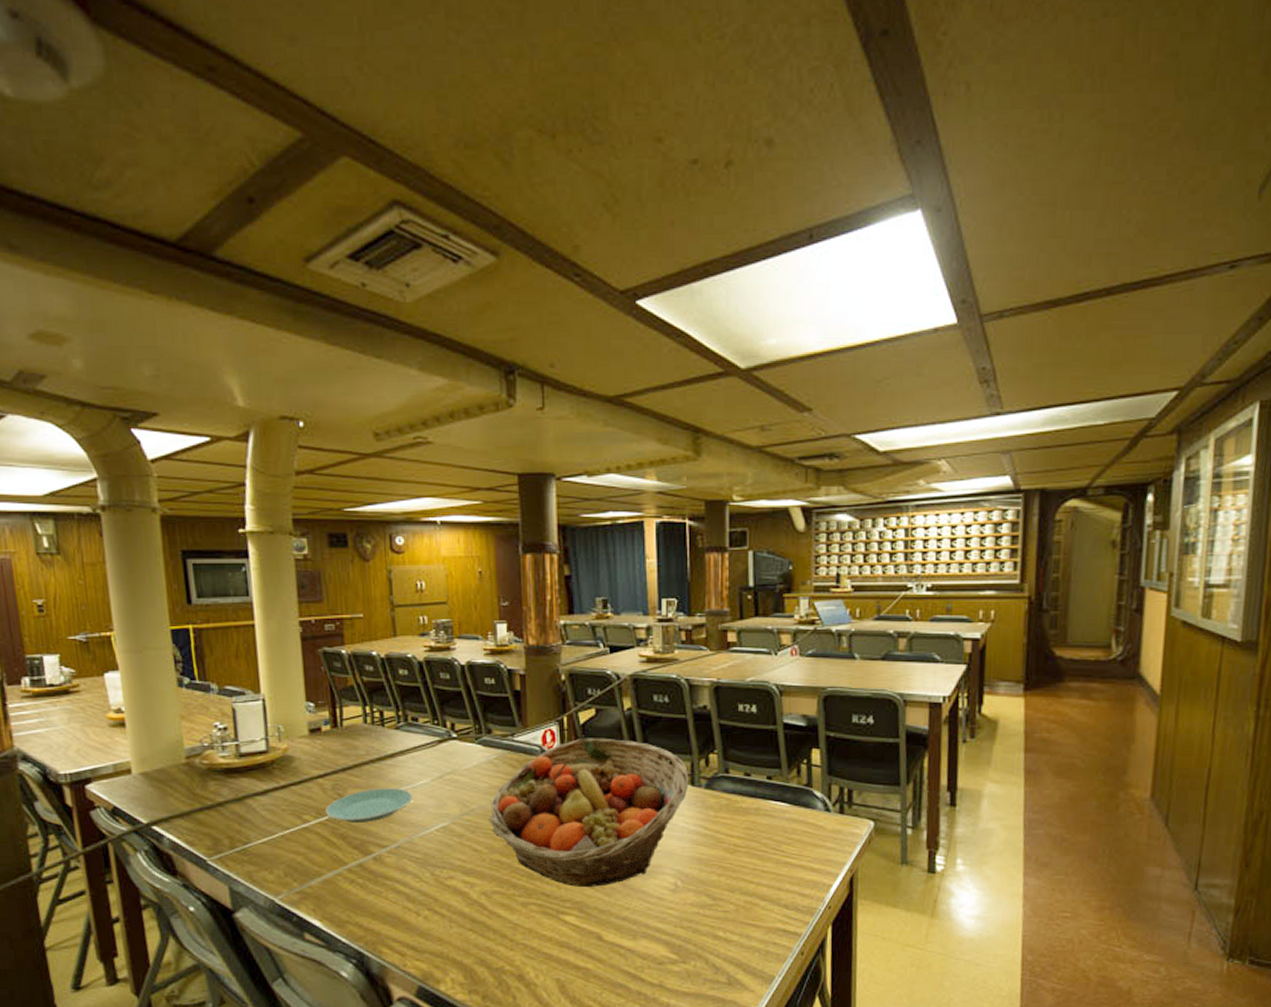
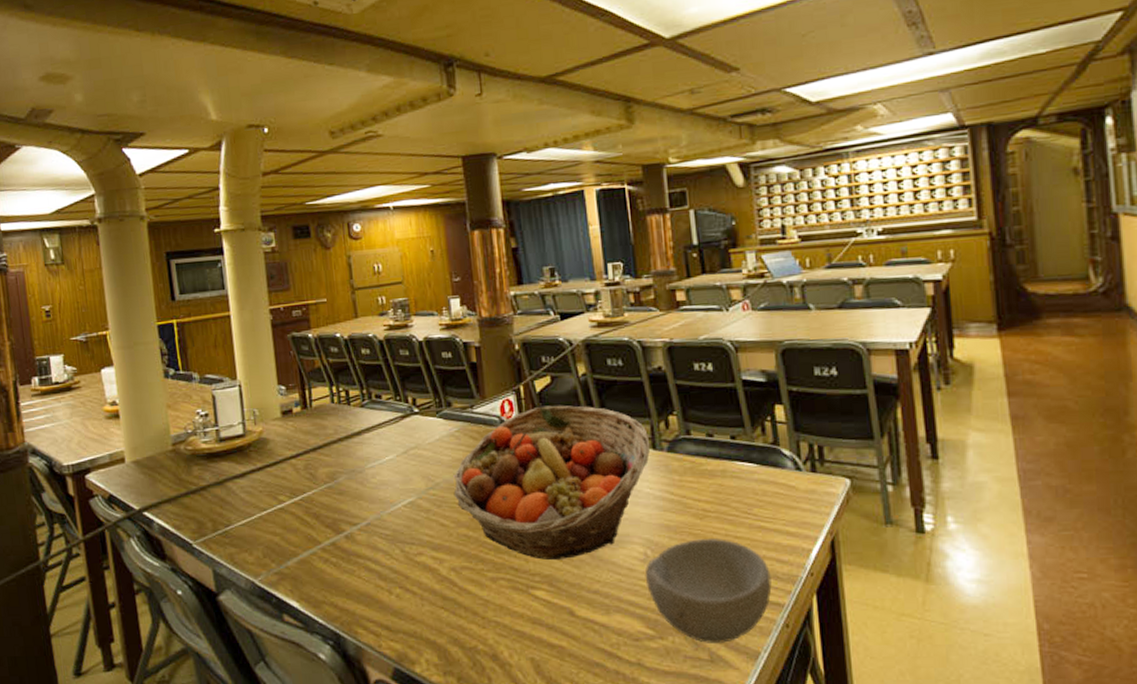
plate: present [325,788,413,824] -> none [298,465,381,502]
bowl: none [673,872,792,968] -> present [645,539,772,643]

